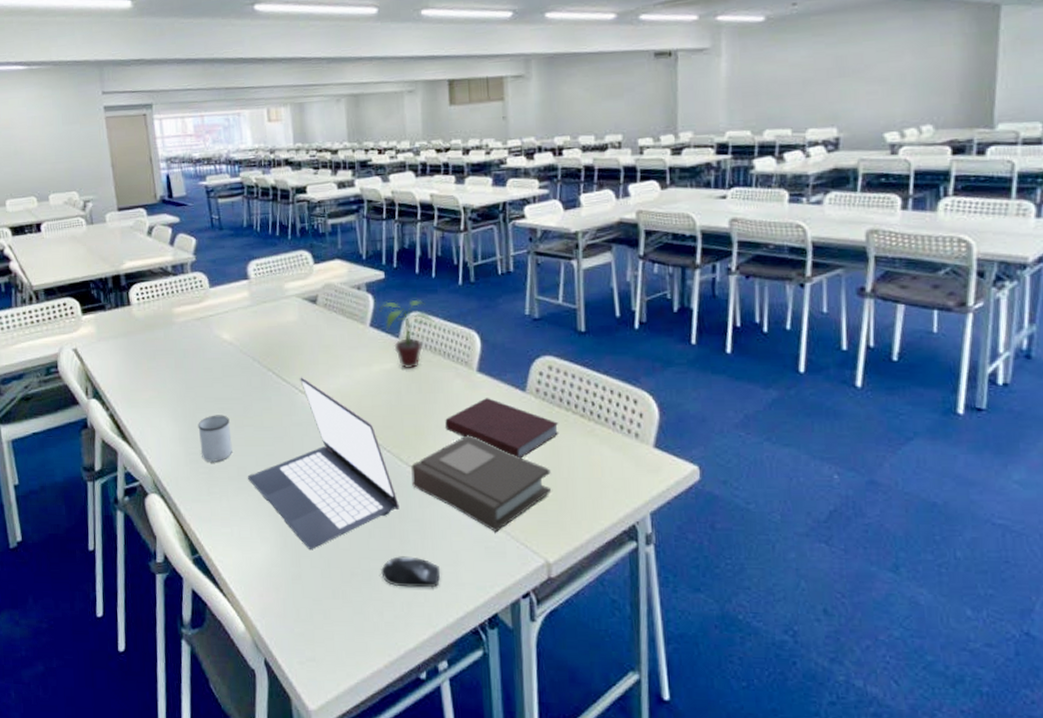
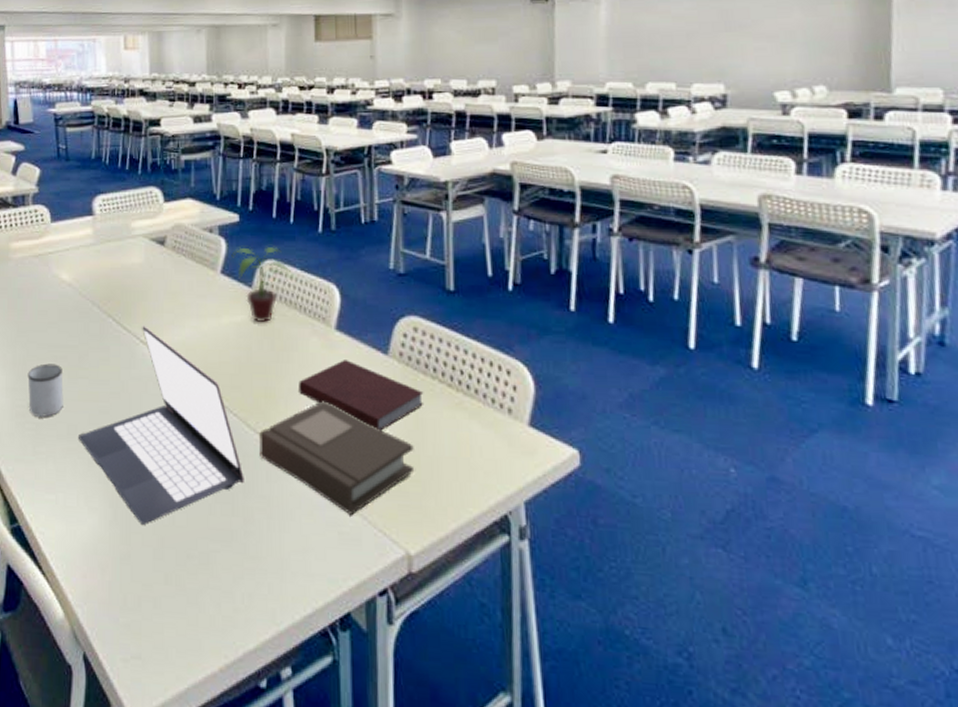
computer mouse: present [381,556,441,588] -> none [221,538,288,578]

